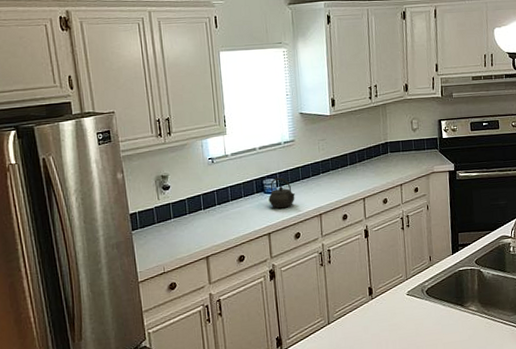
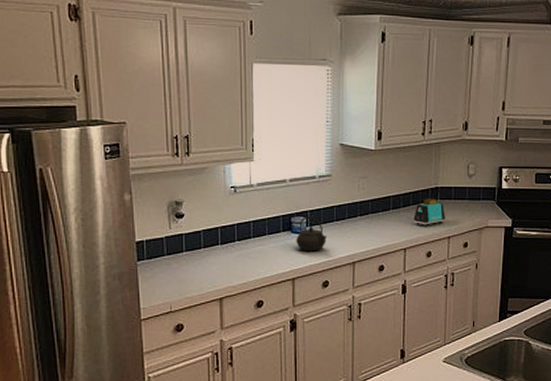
toaster: none [369,152,397,177] -> present [413,198,445,227]

